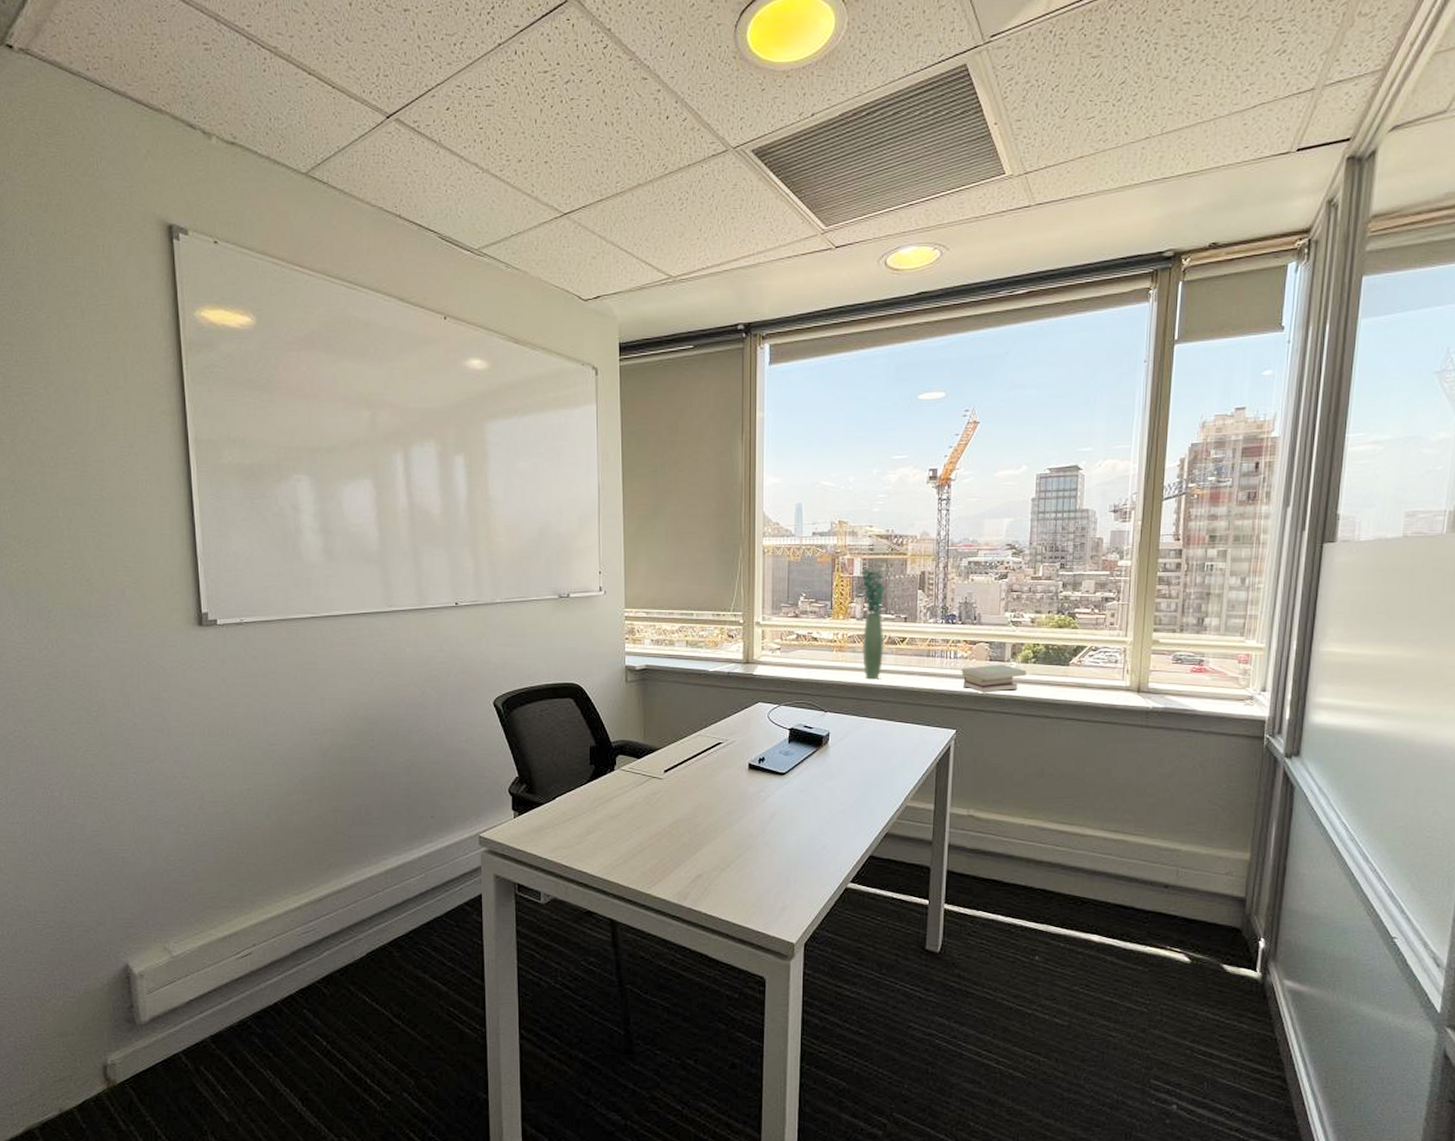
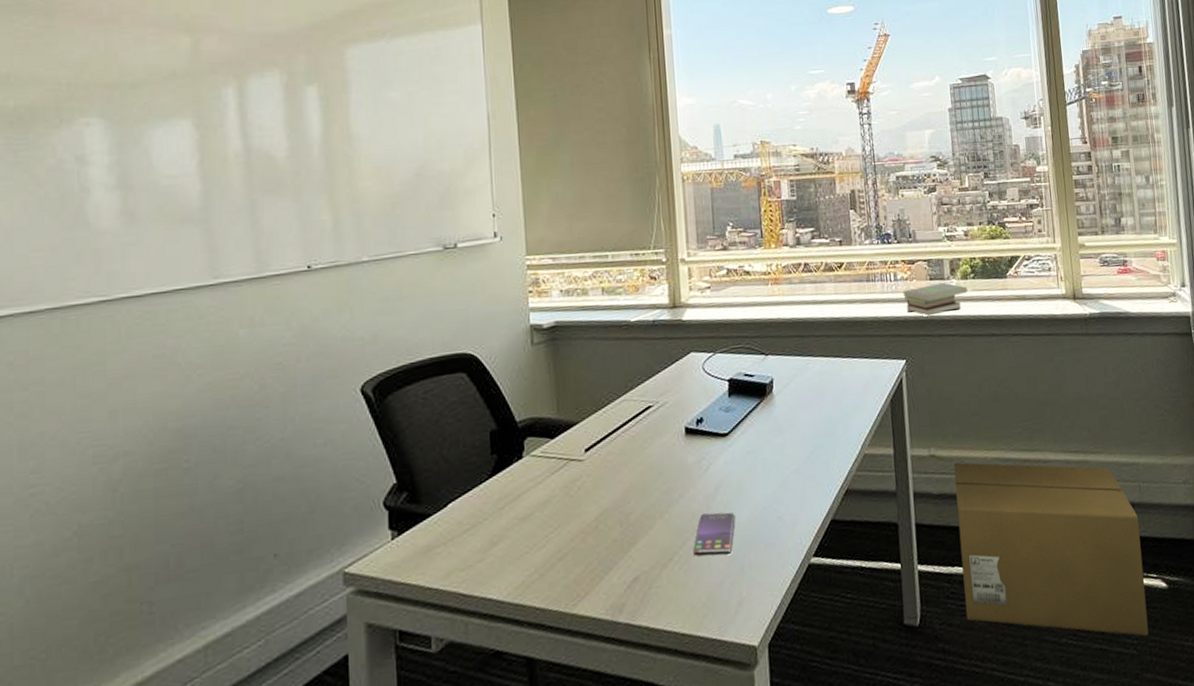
smartphone: none [748,835,785,870] -> present [693,512,735,556]
vase: present [860,564,885,681] -> none [788,186,822,314]
box: none [984,824,1171,999] -> present [953,462,1149,637]

